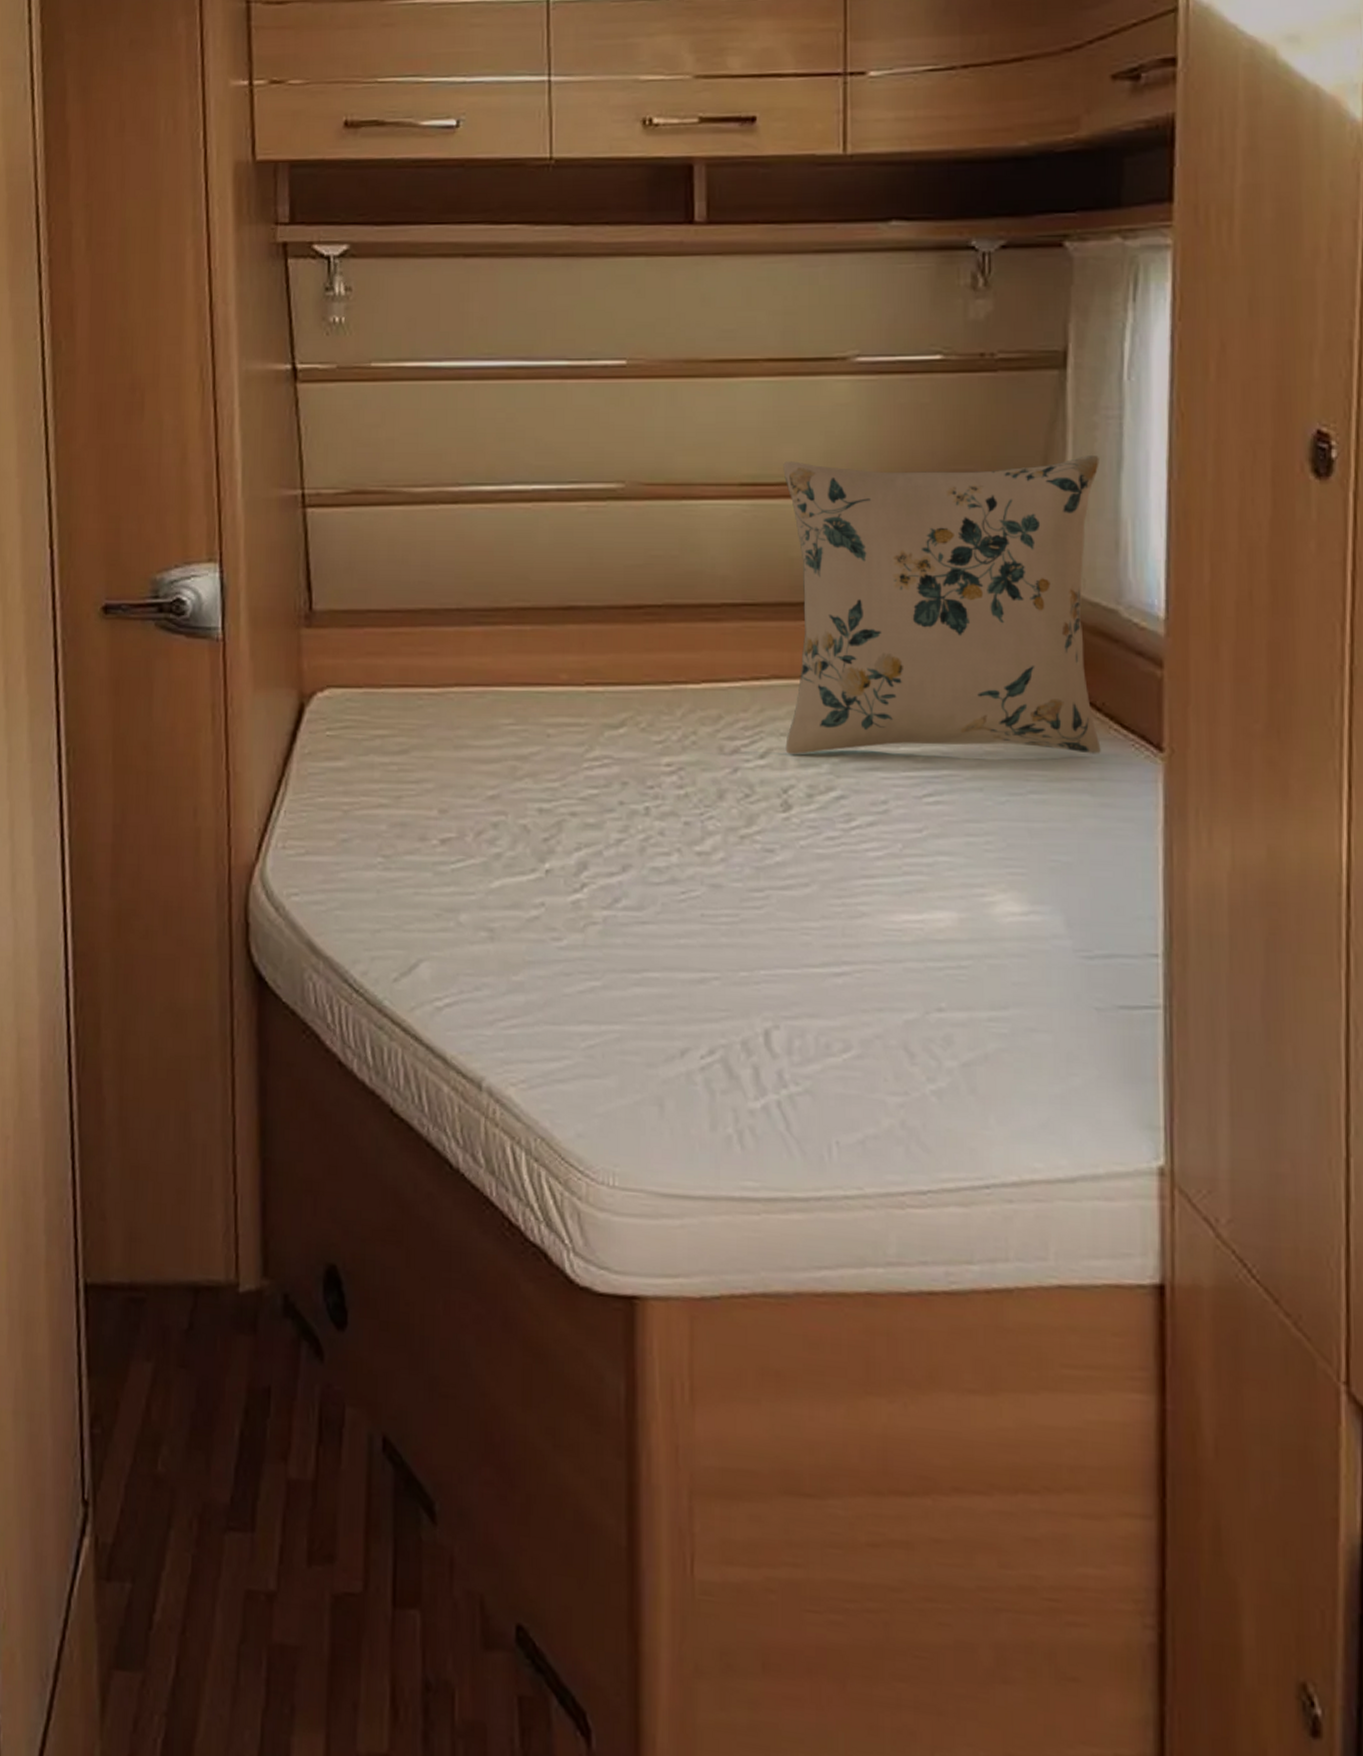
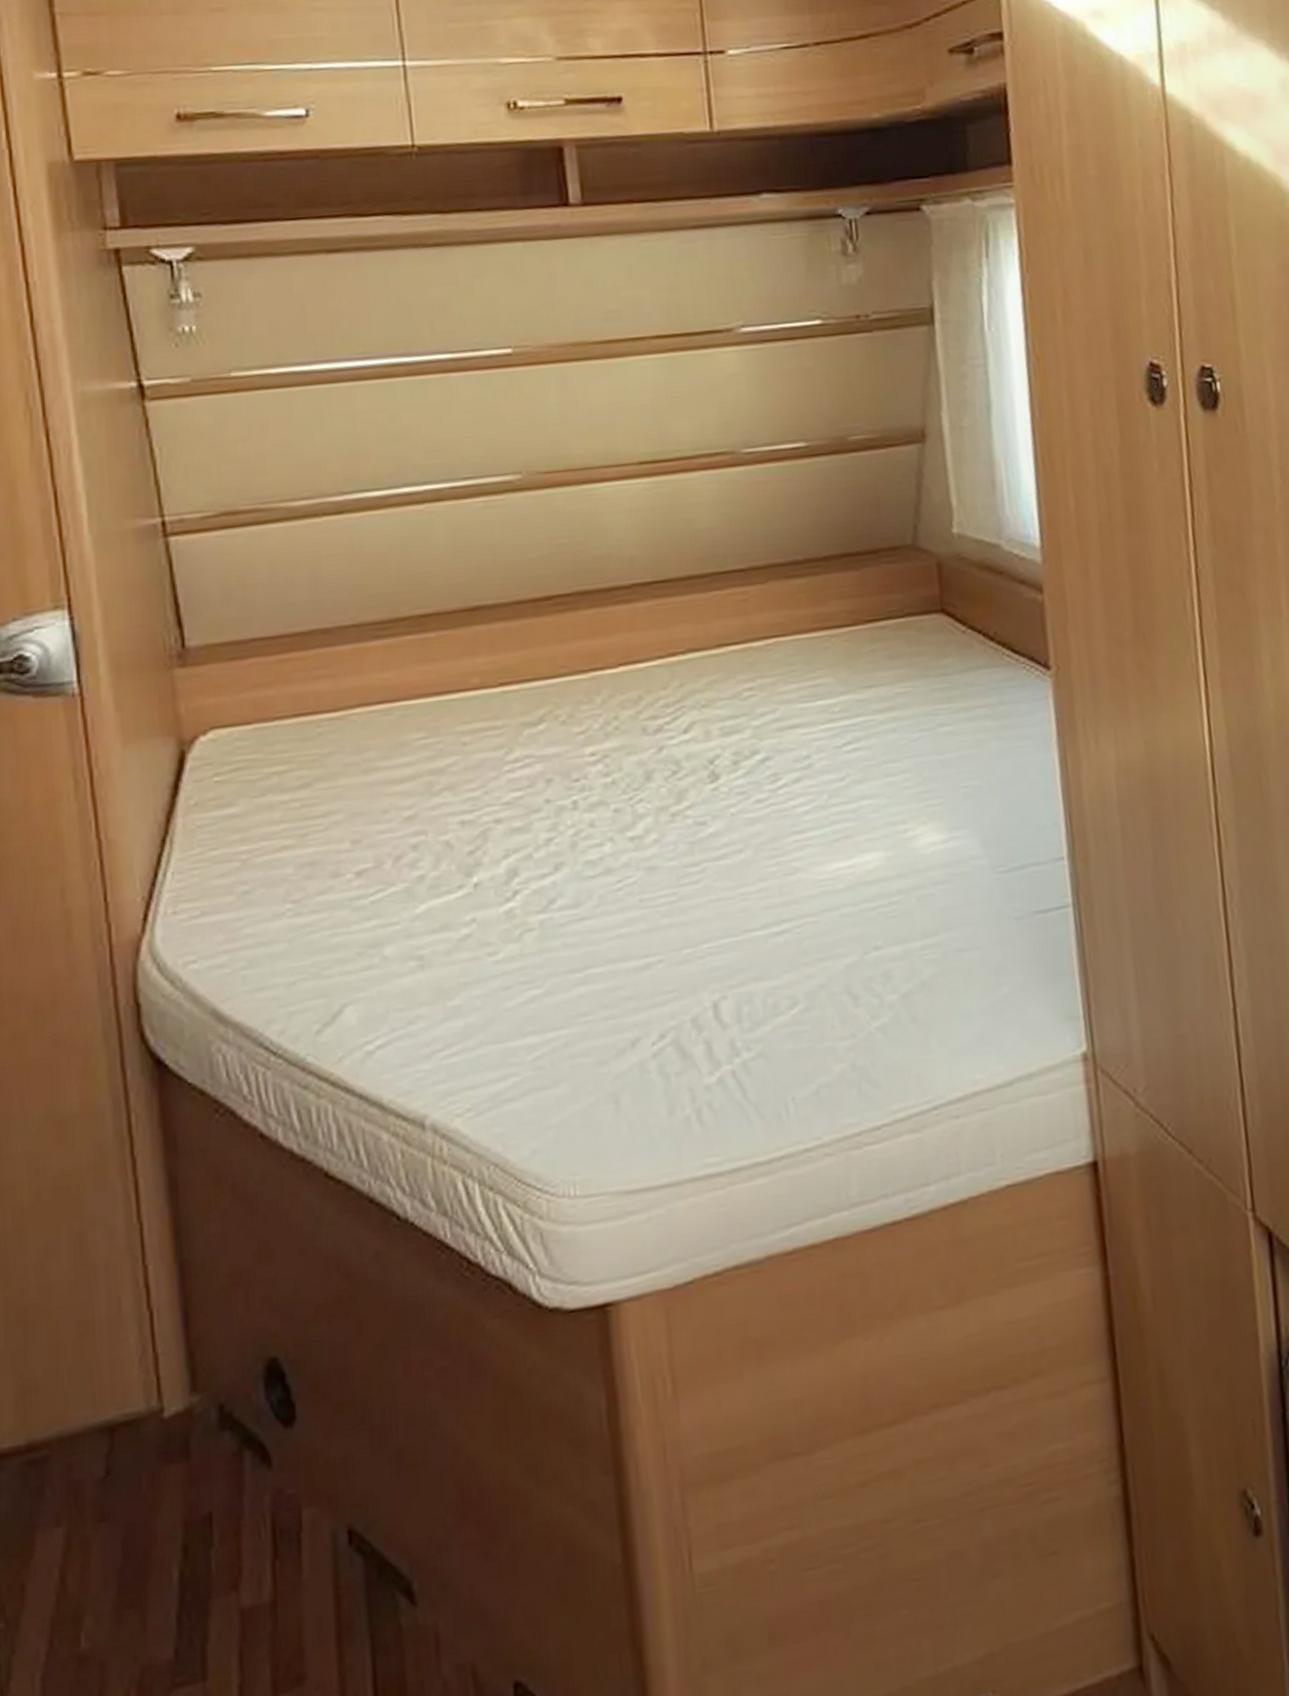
pillow: present [783,455,1101,754] -> none [680,403,997,725]

